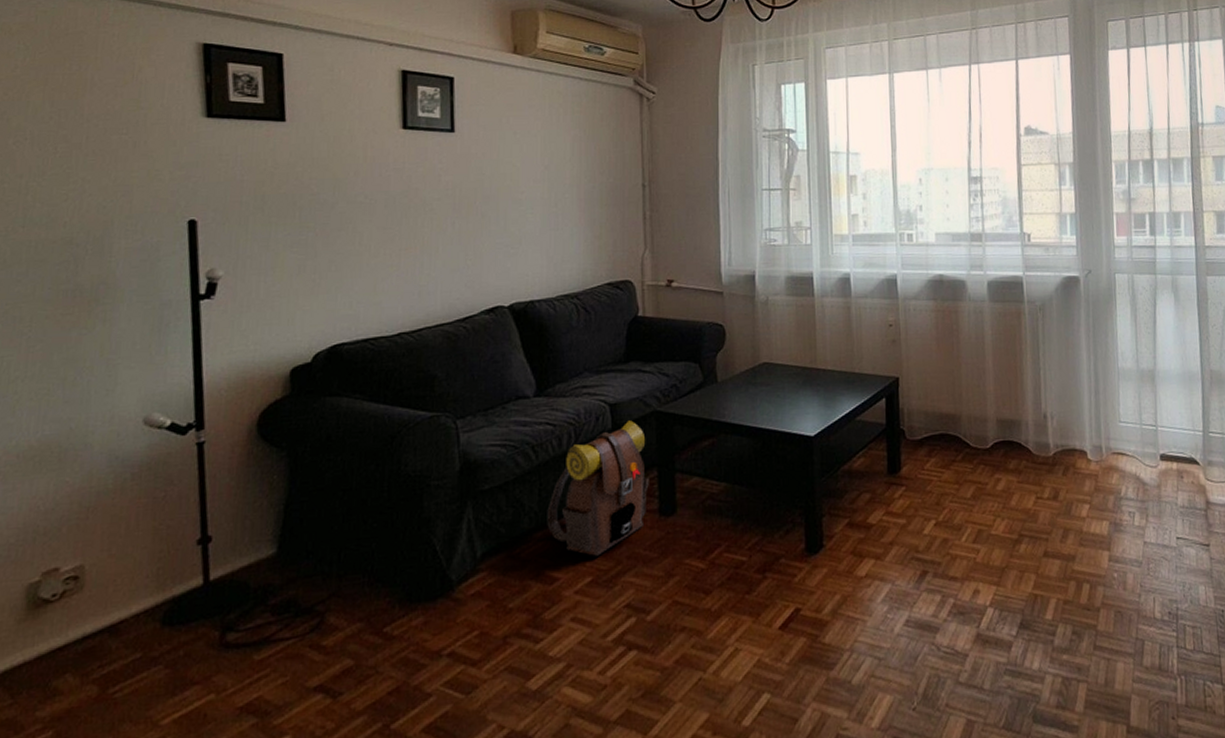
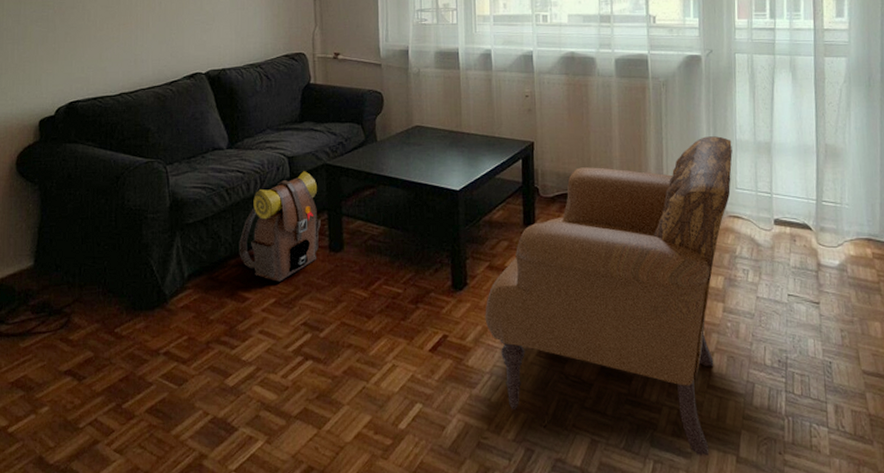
armchair: none [844,365,1115,729] -> present [485,136,733,456]

